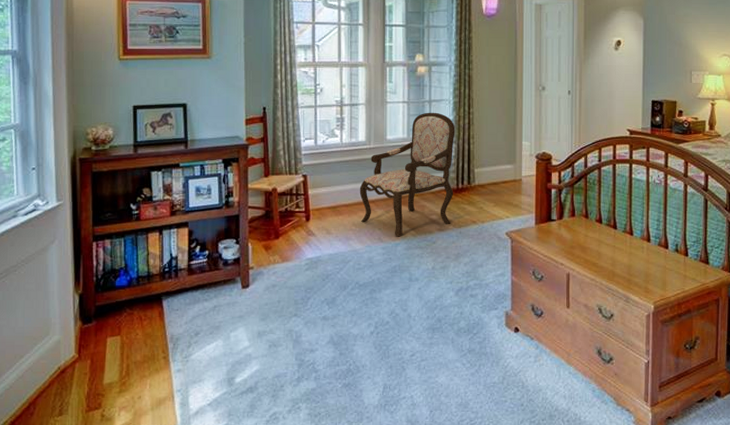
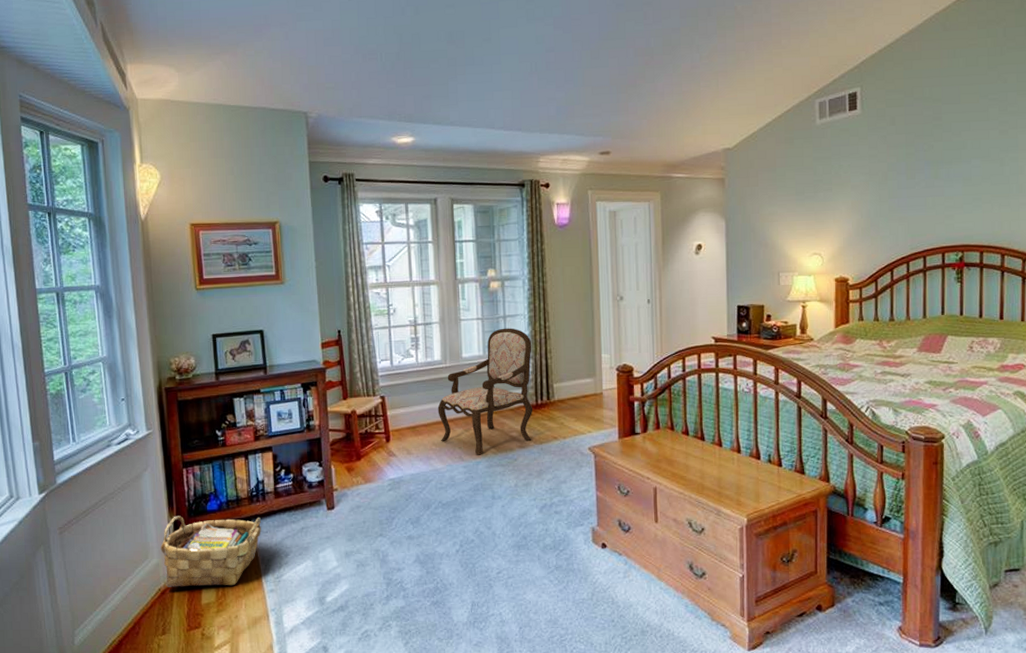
woven basket: none [63,291,172,366] -> present [160,516,261,587]

